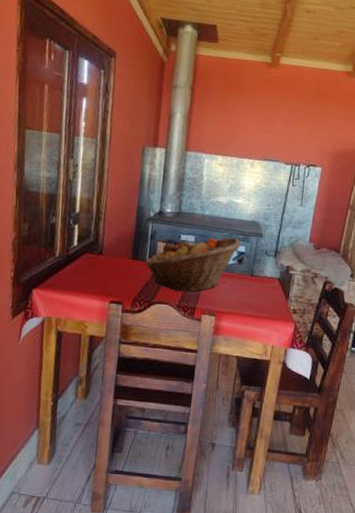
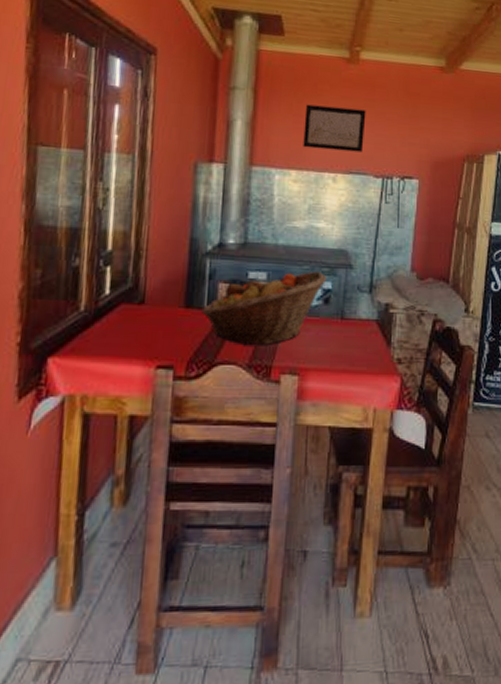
wall art: none [228,101,282,143] -> present [303,104,366,152]

